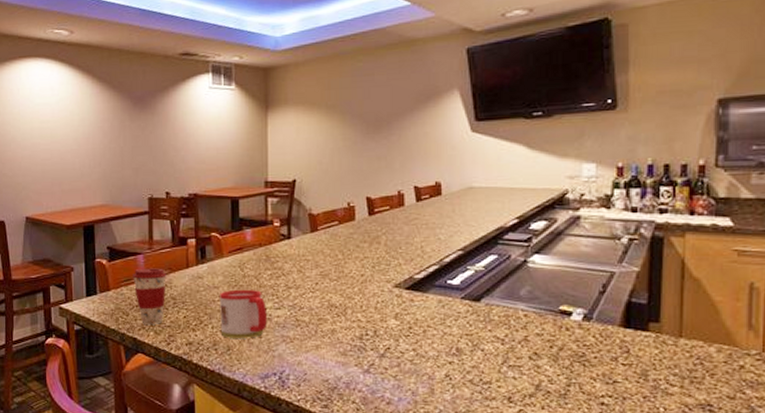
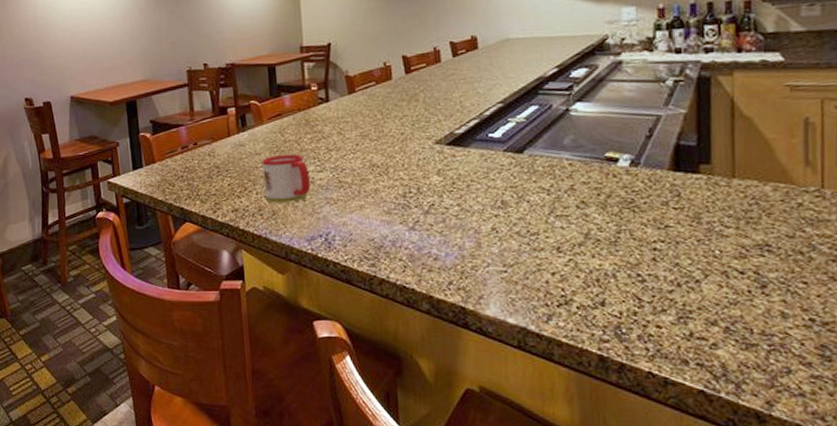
coffee cup: present [133,268,166,324] -> none [176,138,210,194]

